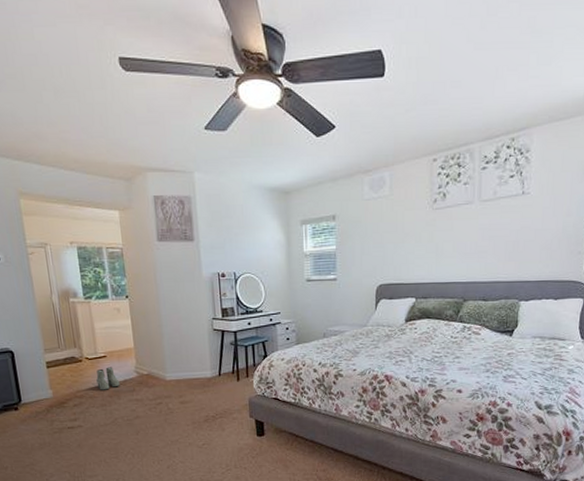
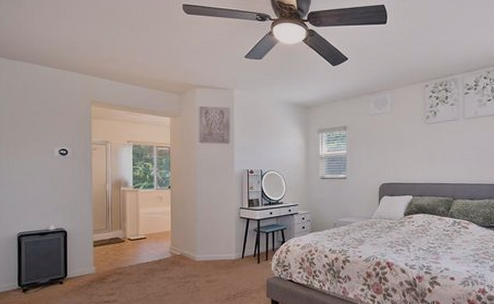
boots: present [96,367,120,390] -> none [135,247,155,268]

